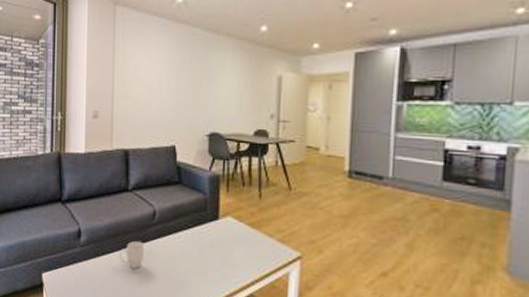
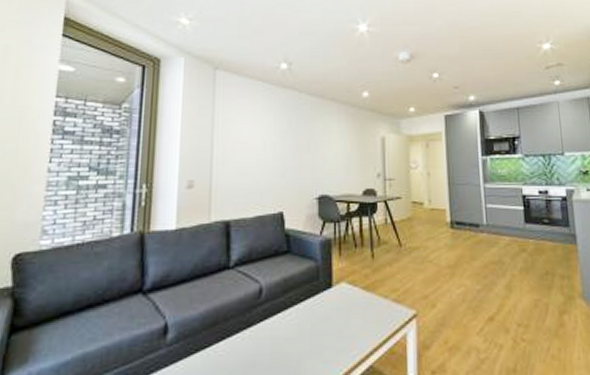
mug: present [118,240,144,269] -> none [217,326,248,363]

